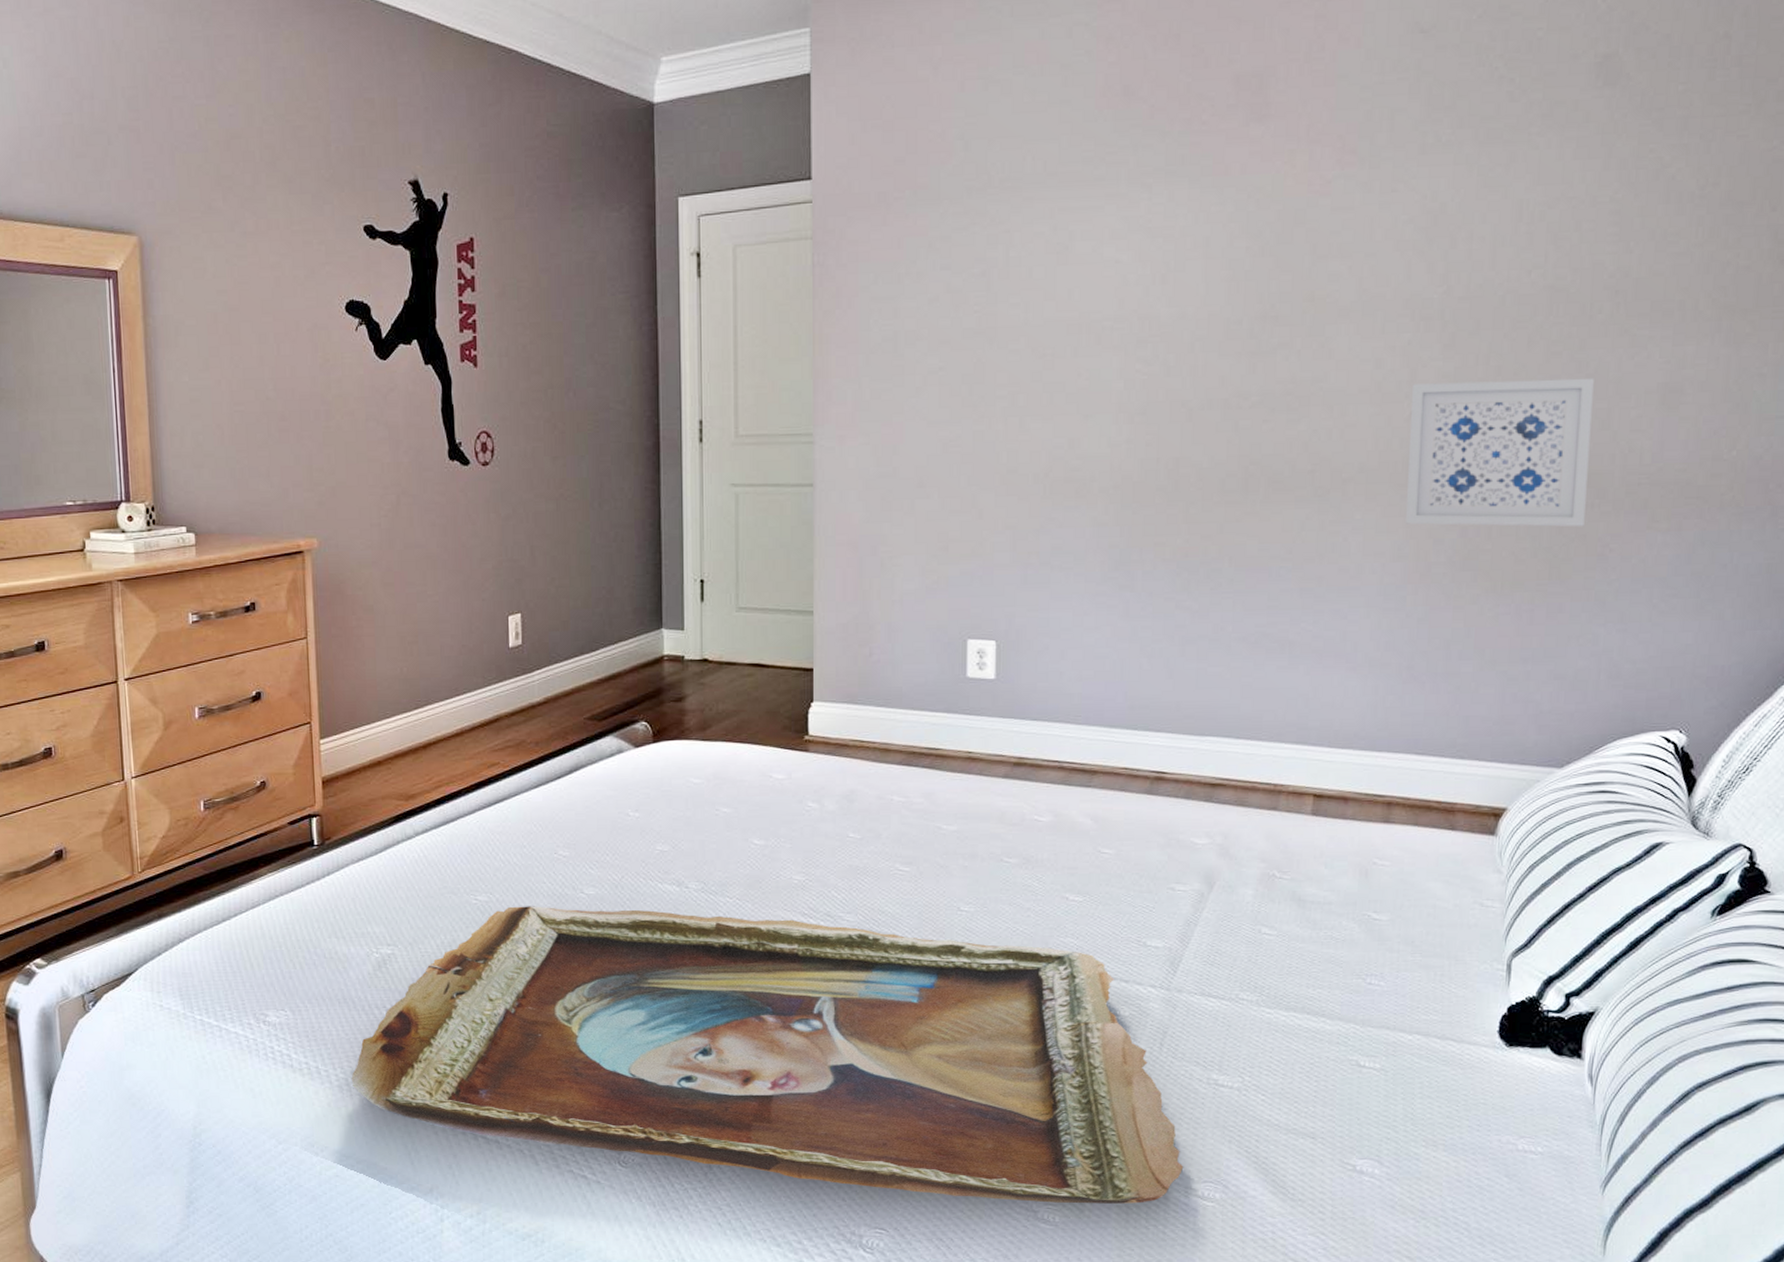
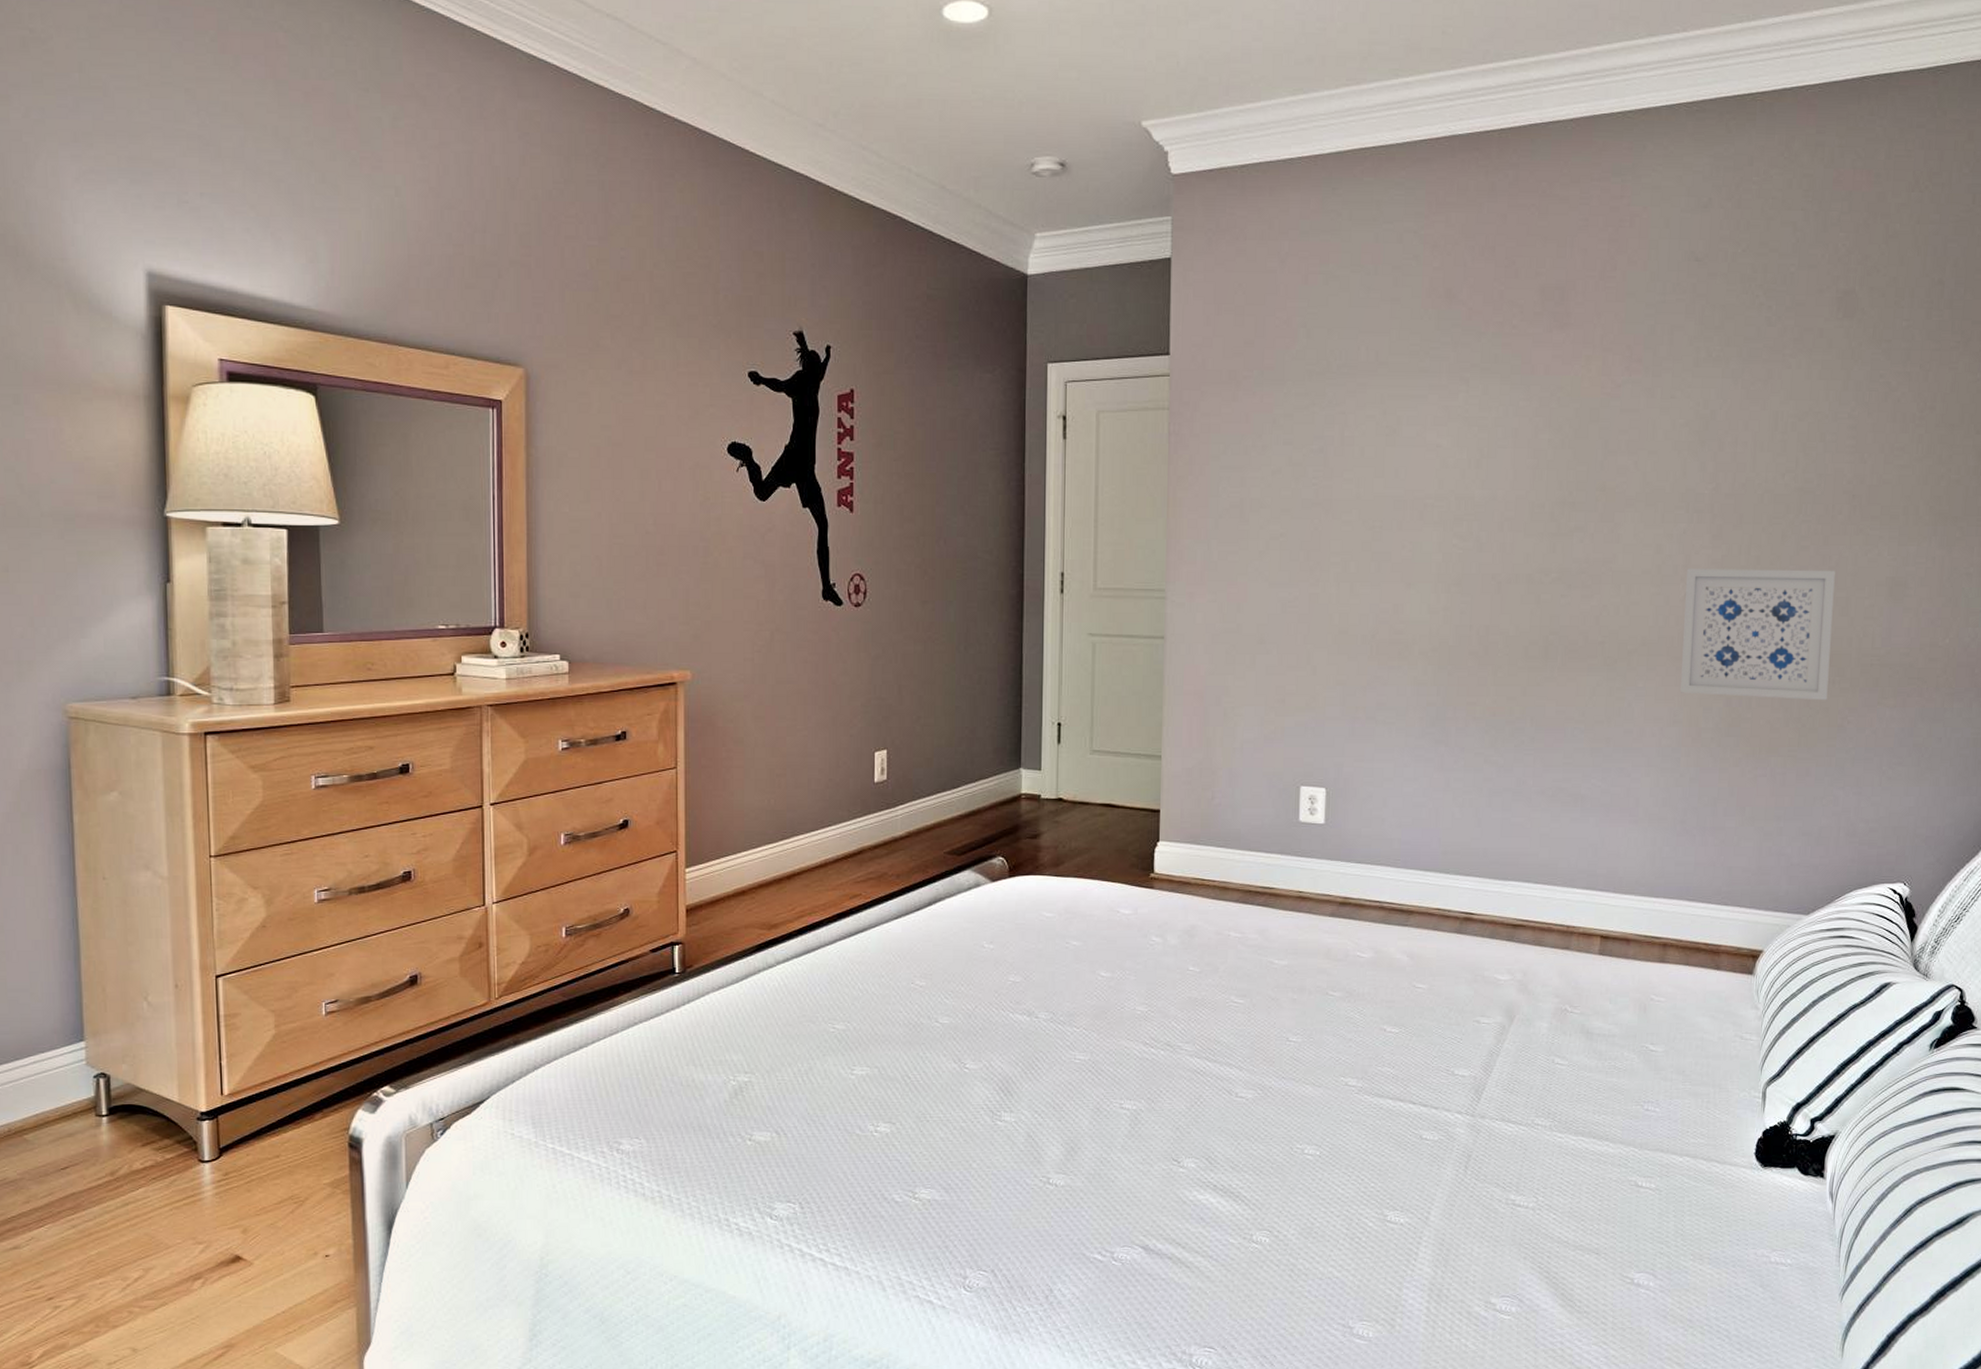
tray: present [351,906,1184,1204] -> none [703,1034,1484,1320]

